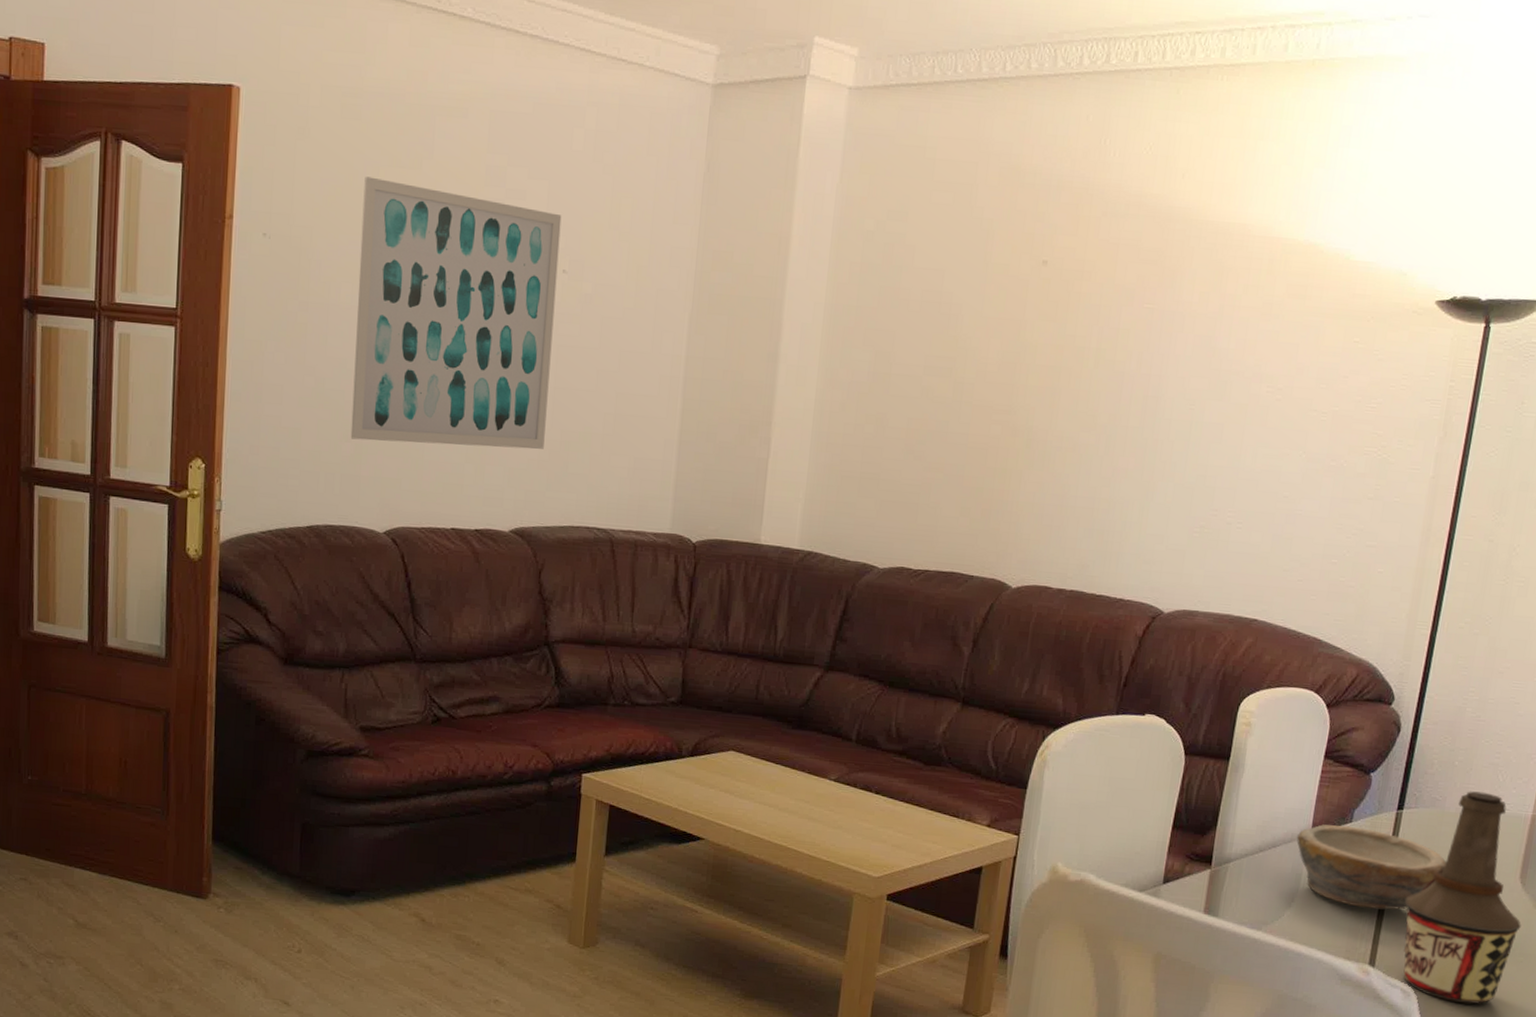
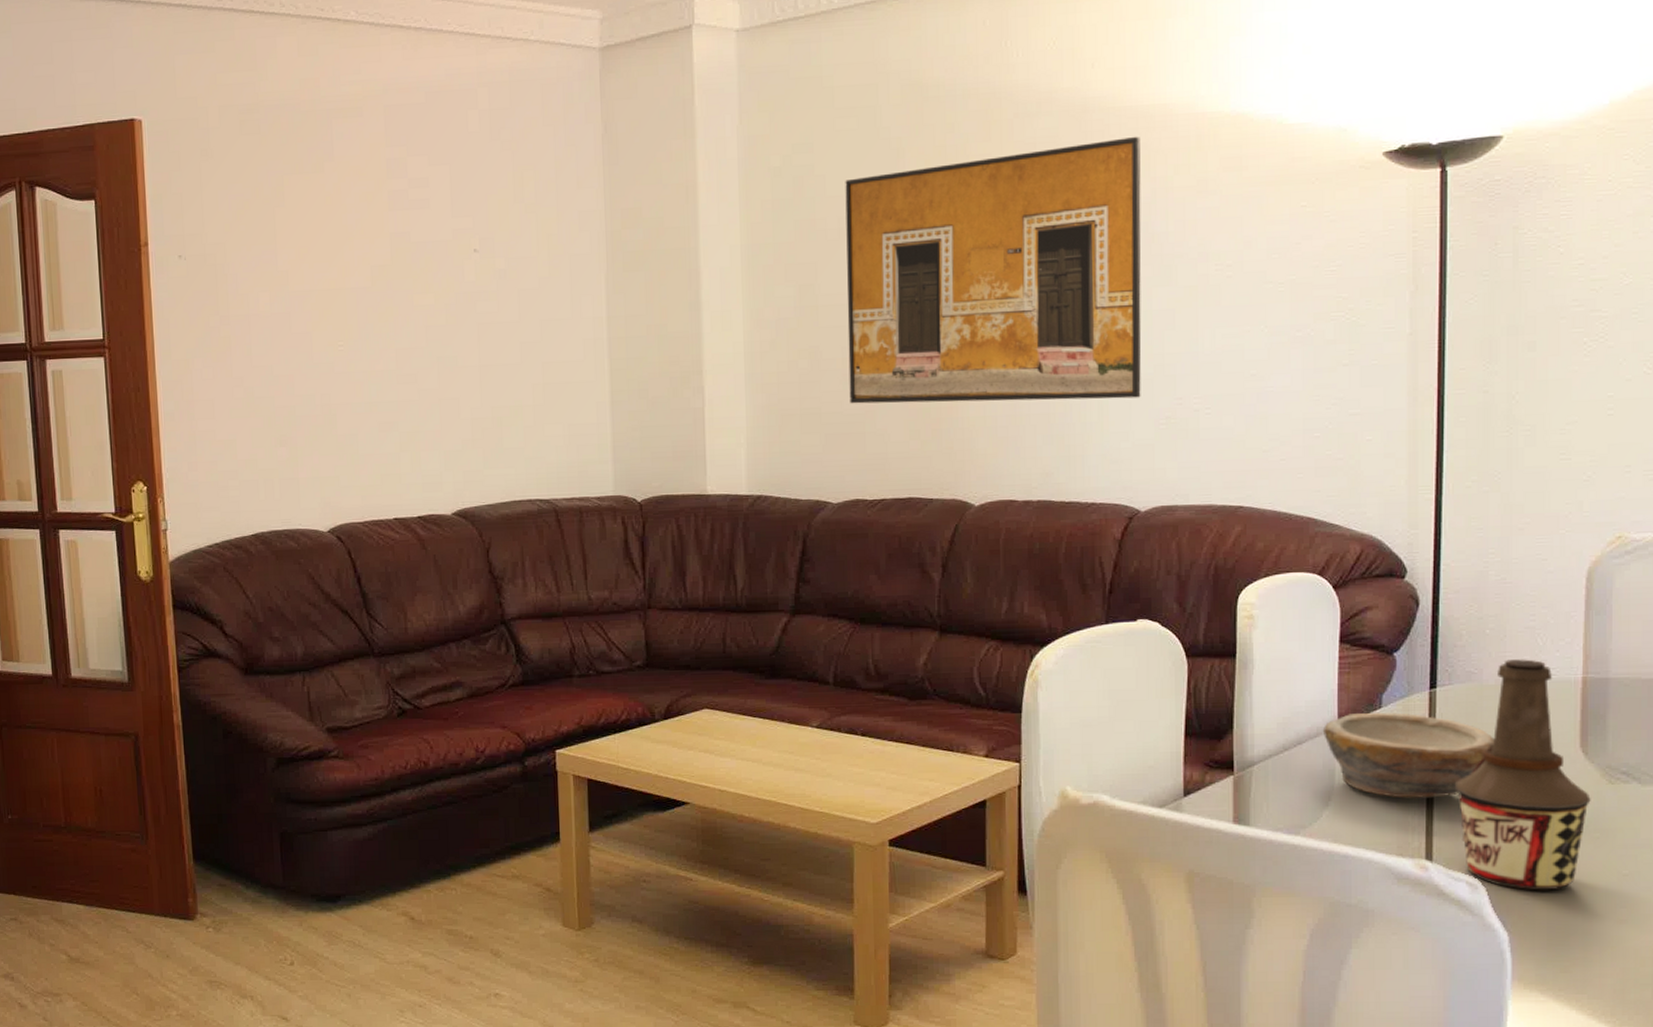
wall art: present [350,176,562,450] -> none [270,186,476,443]
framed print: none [908,251,1217,504] -> present [845,136,1142,404]

